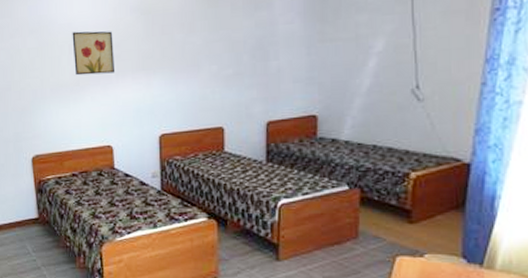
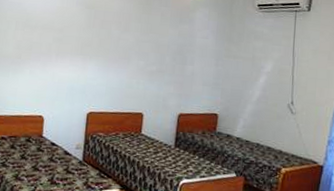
wall art: present [72,31,116,76] -> none [18,11,58,53]

